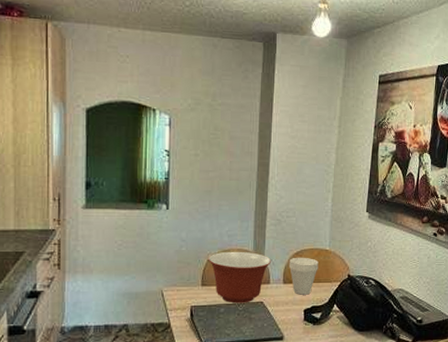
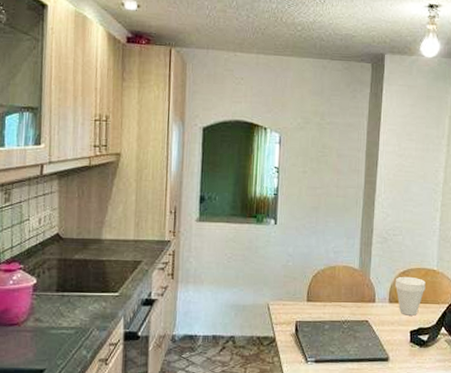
mixing bowl: present [207,251,272,304] -> none [313,267,378,321]

